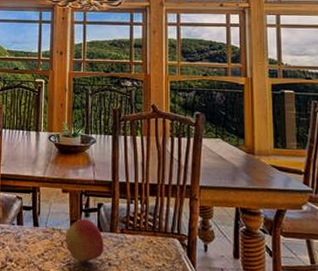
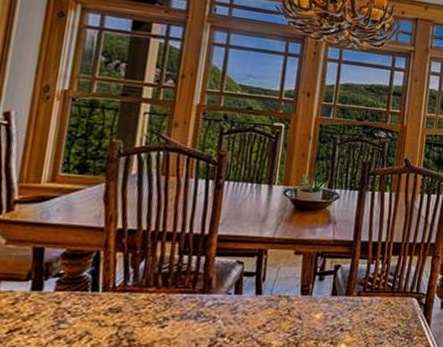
apple: present [65,218,104,263] -> none [292,282,338,331]

